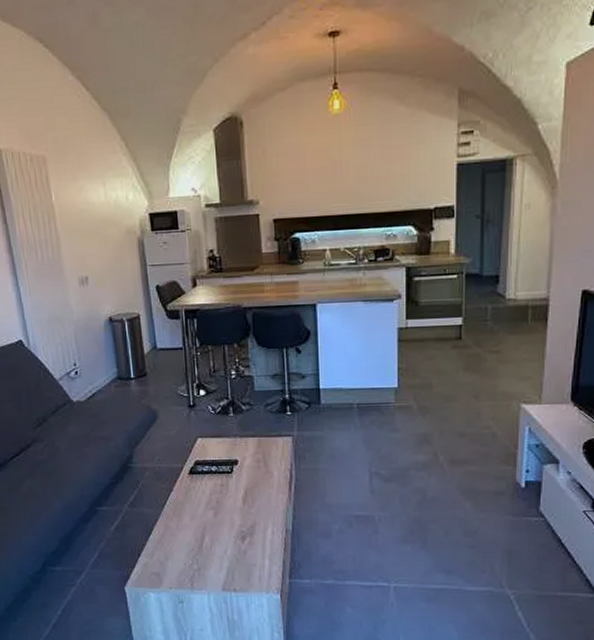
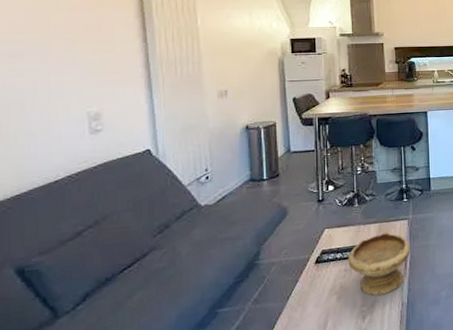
bowl: none [224,448,295,518] -> present [348,232,410,295]

